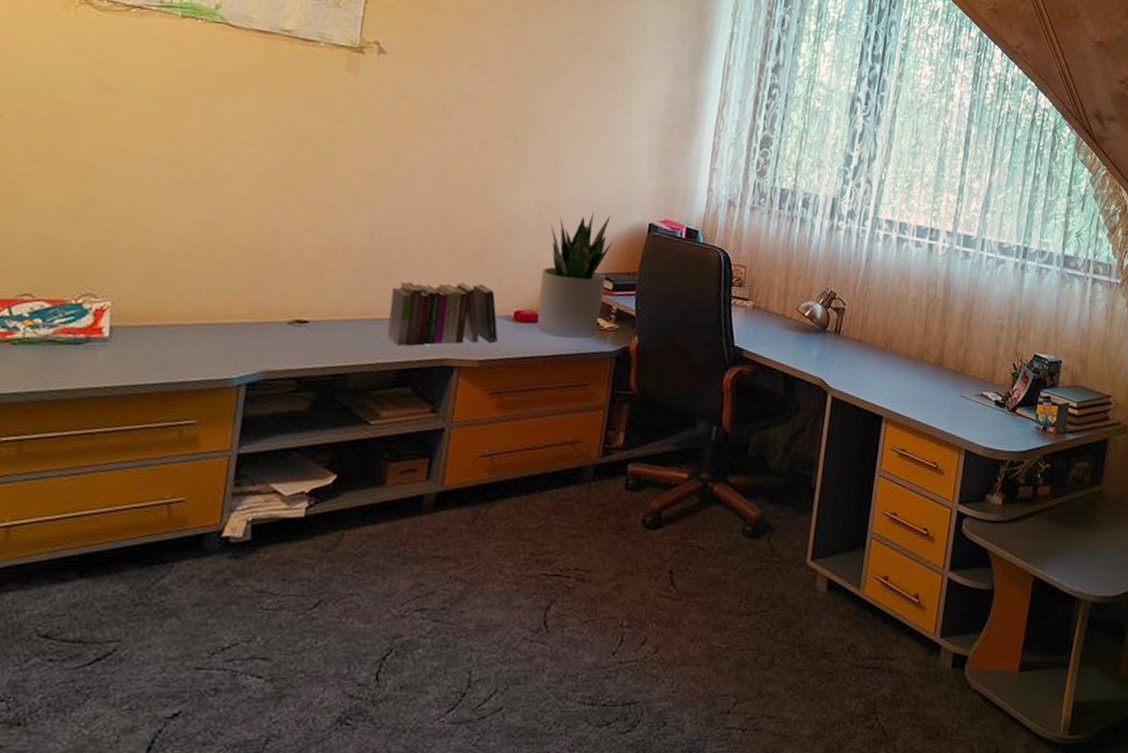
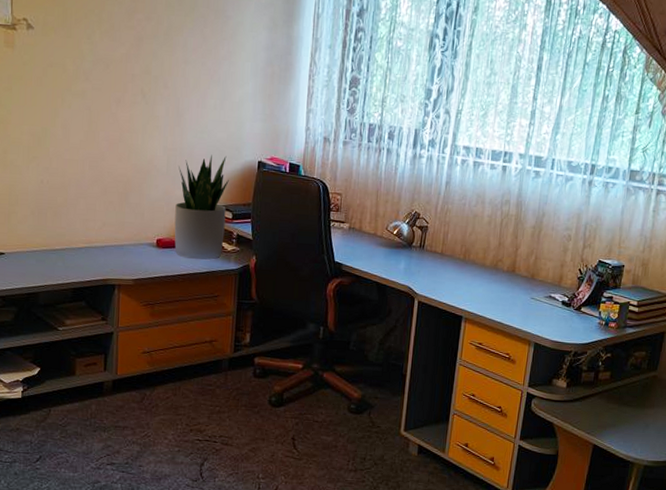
books: present [386,281,498,347] -> none [62,217,146,270]

